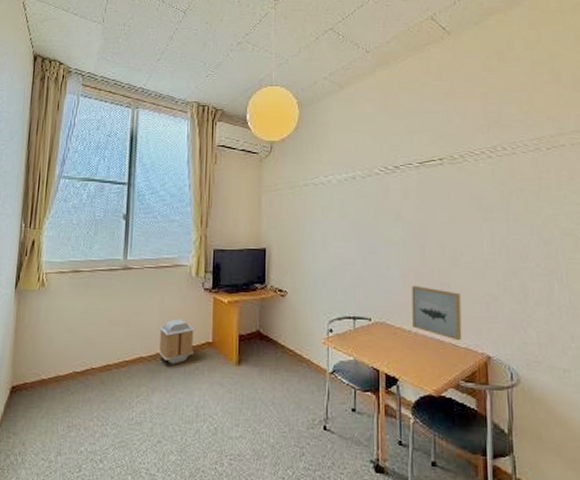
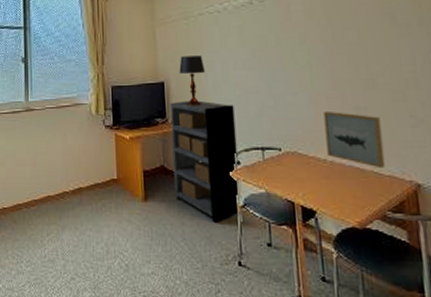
air purifier: present [158,319,195,364] -> none [64,157,100,202]
shelving unit: none [268,268,331,388] -> present [170,100,241,223]
table lamp: none [281,224,307,274] -> present [179,55,206,106]

